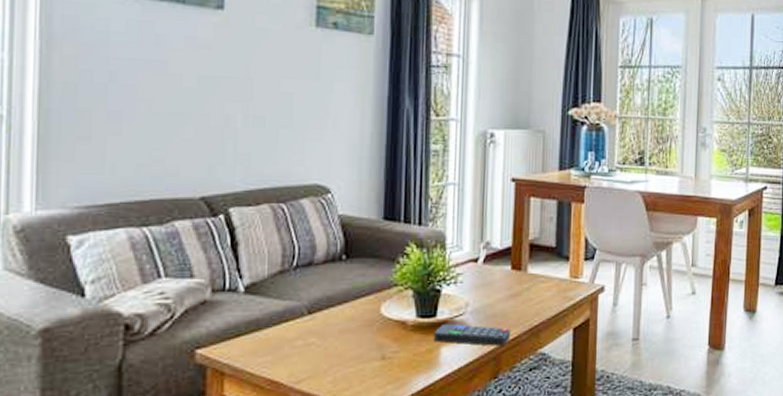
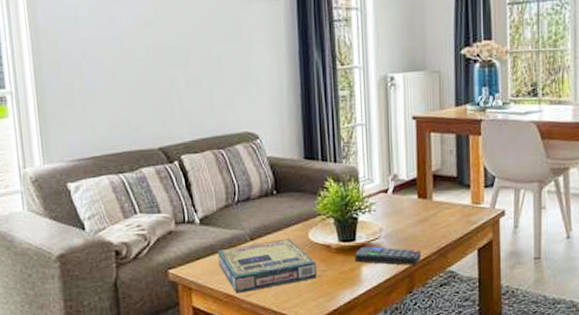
video game box: none [263,313,387,380] -> present [217,239,317,294]

